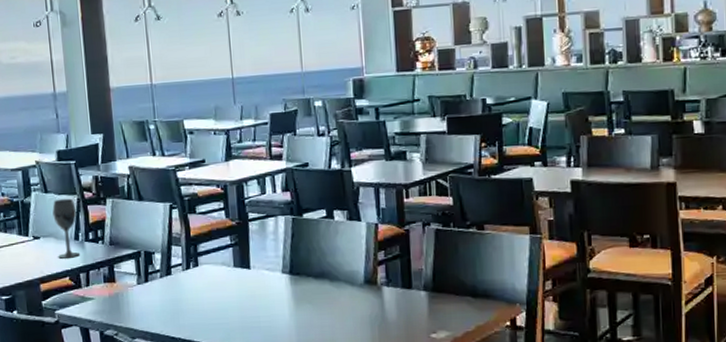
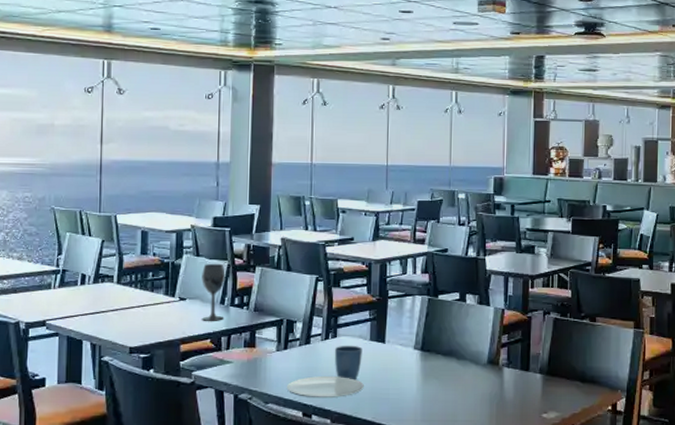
plate: none [151,307,233,331] -> present [286,376,364,399]
cup: none [197,273,228,310] -> present [334,345,362,380]

